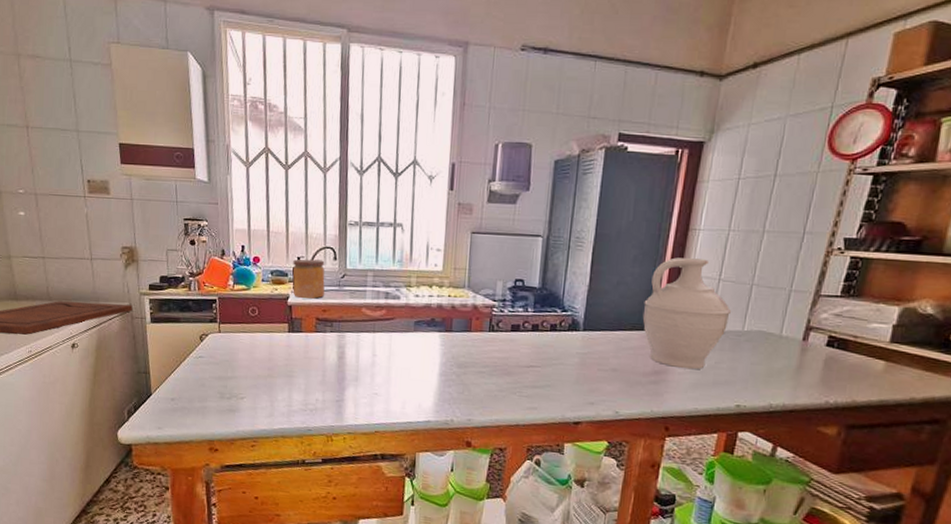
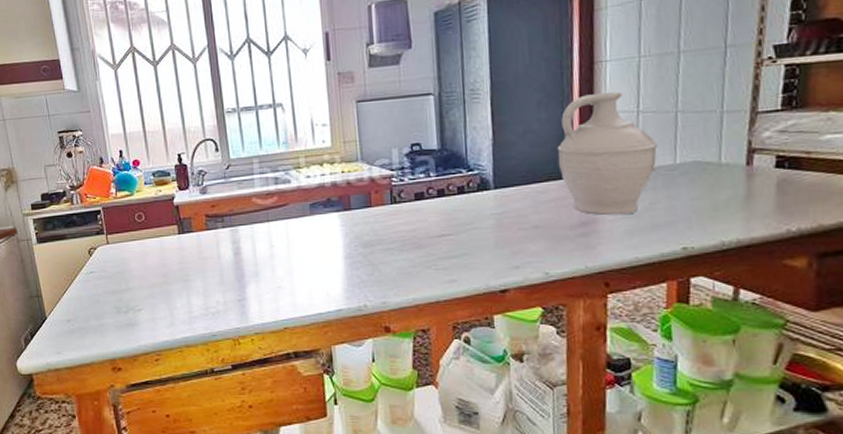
jar: present [293,259,325,299] -> none [174,153,210,197]

